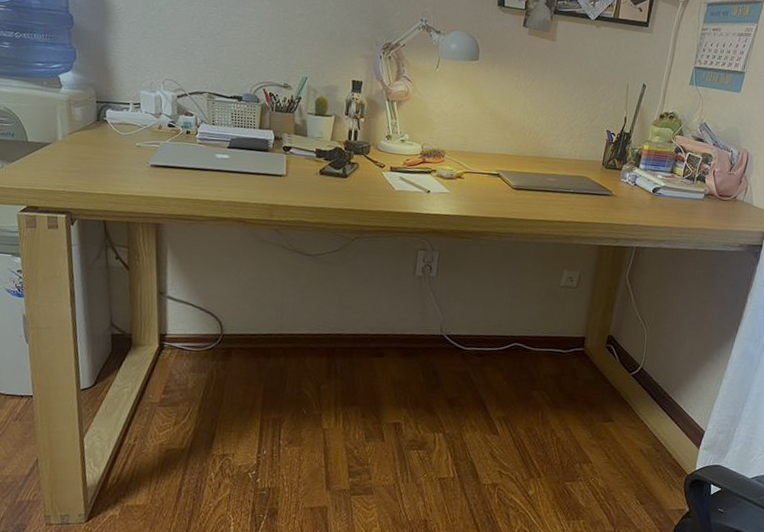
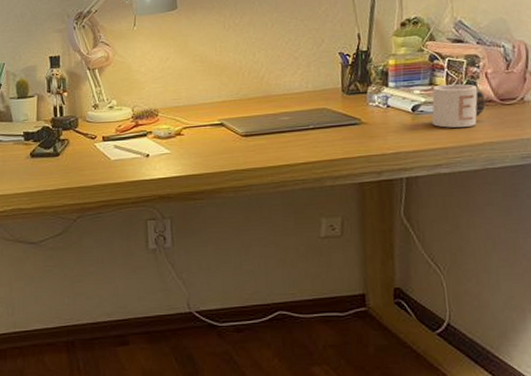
mug: none [665,174,710,213] -> present [431,84,487,128]

